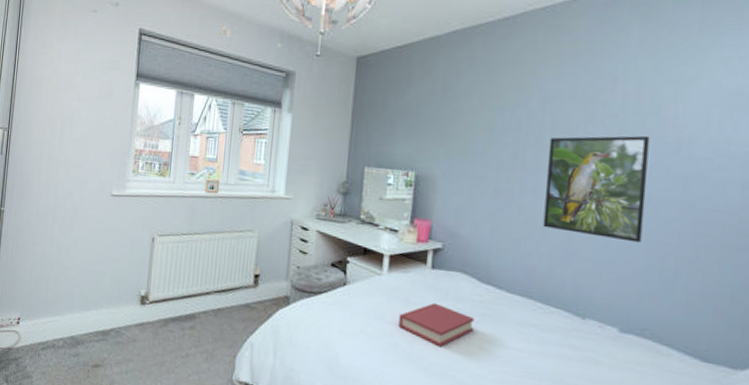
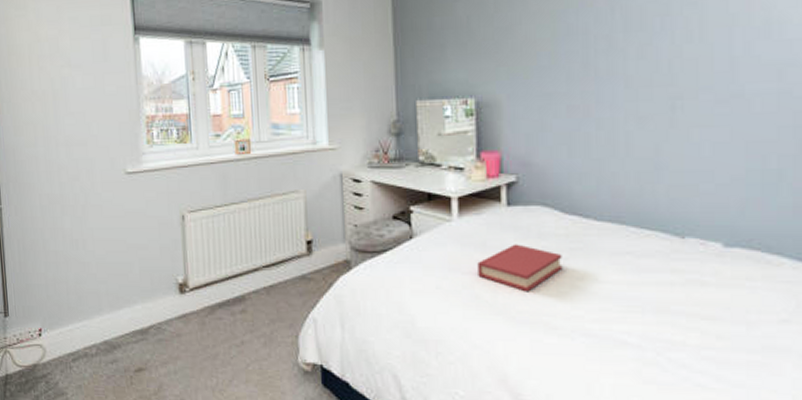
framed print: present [543,135,650,243] -> none [623,22,737,145]

